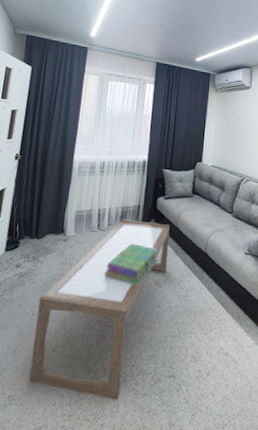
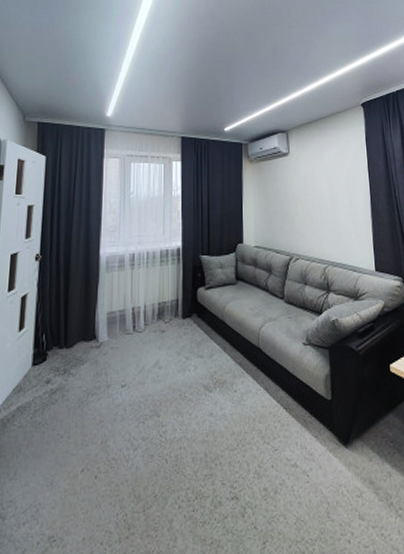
coffee table: present [29,220,170,400] -> none [71,317,216,532]
stack of books: present [104,243,158,286] -> none [146,343,205,393]

